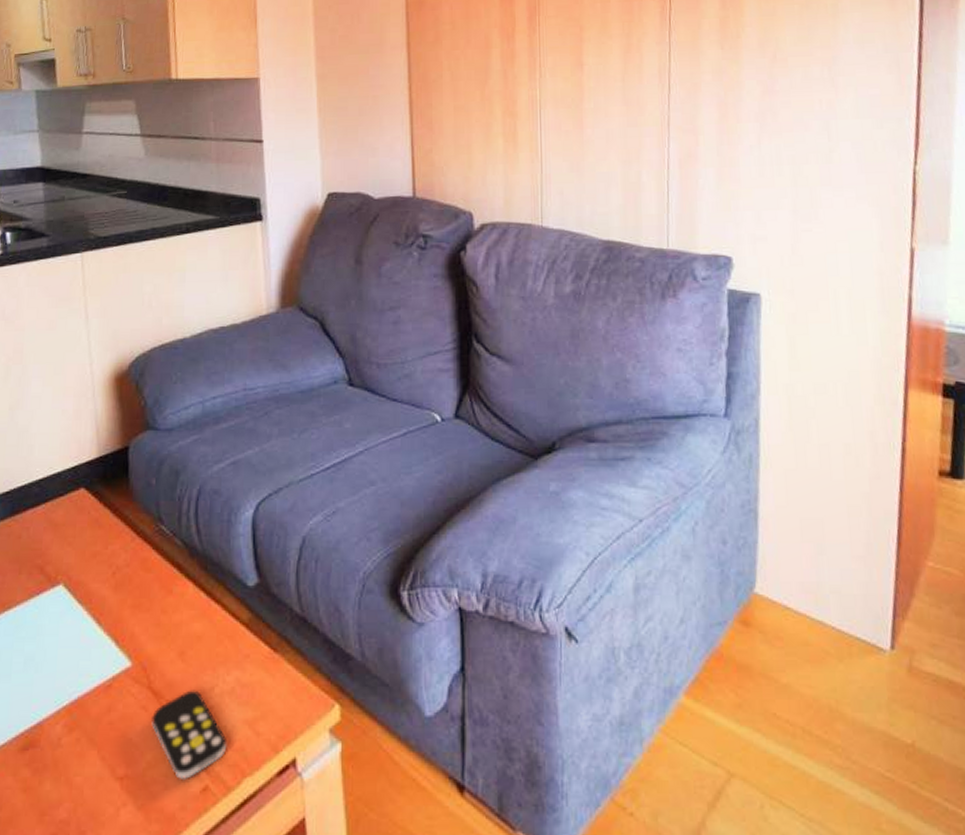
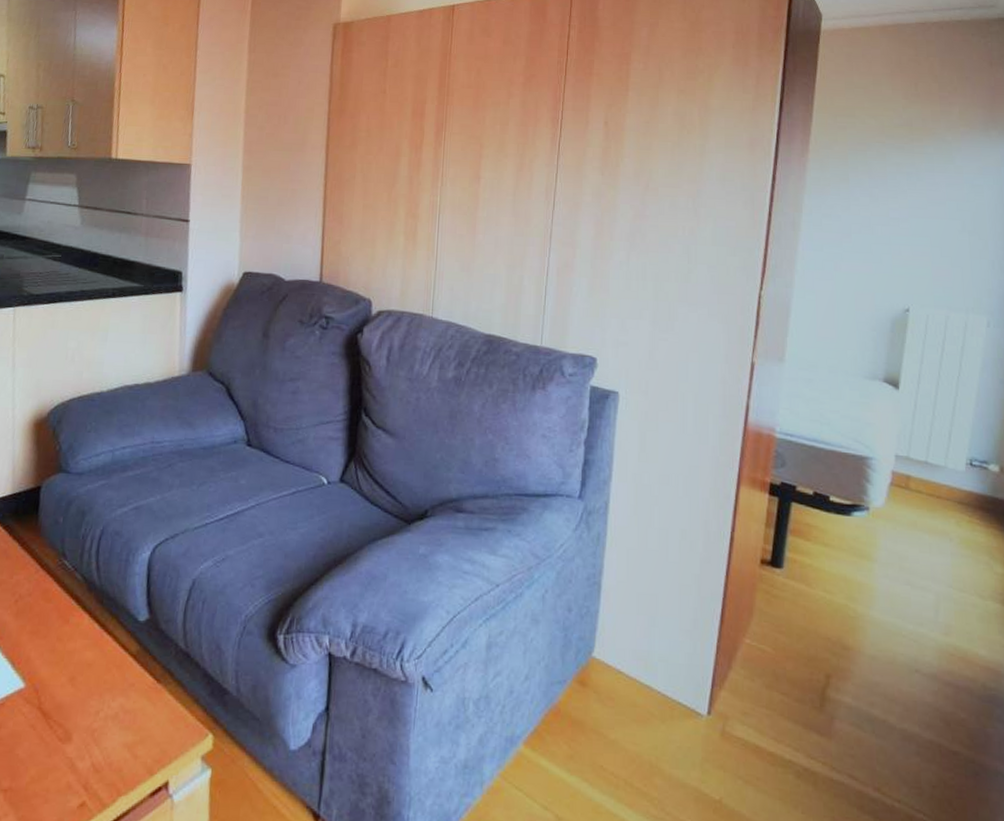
remote control: present [152,690,227,779] -> none [38,712,107,795]

